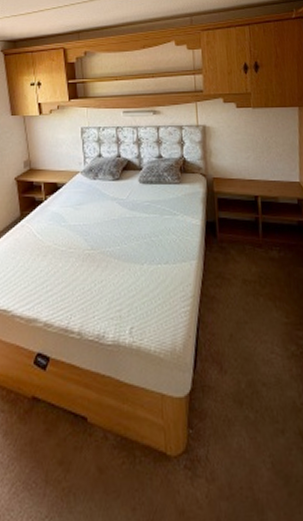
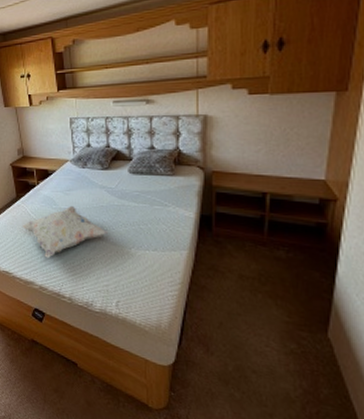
decorative pillow: none [26,221,120,286] -> present [22,205,108,258]

